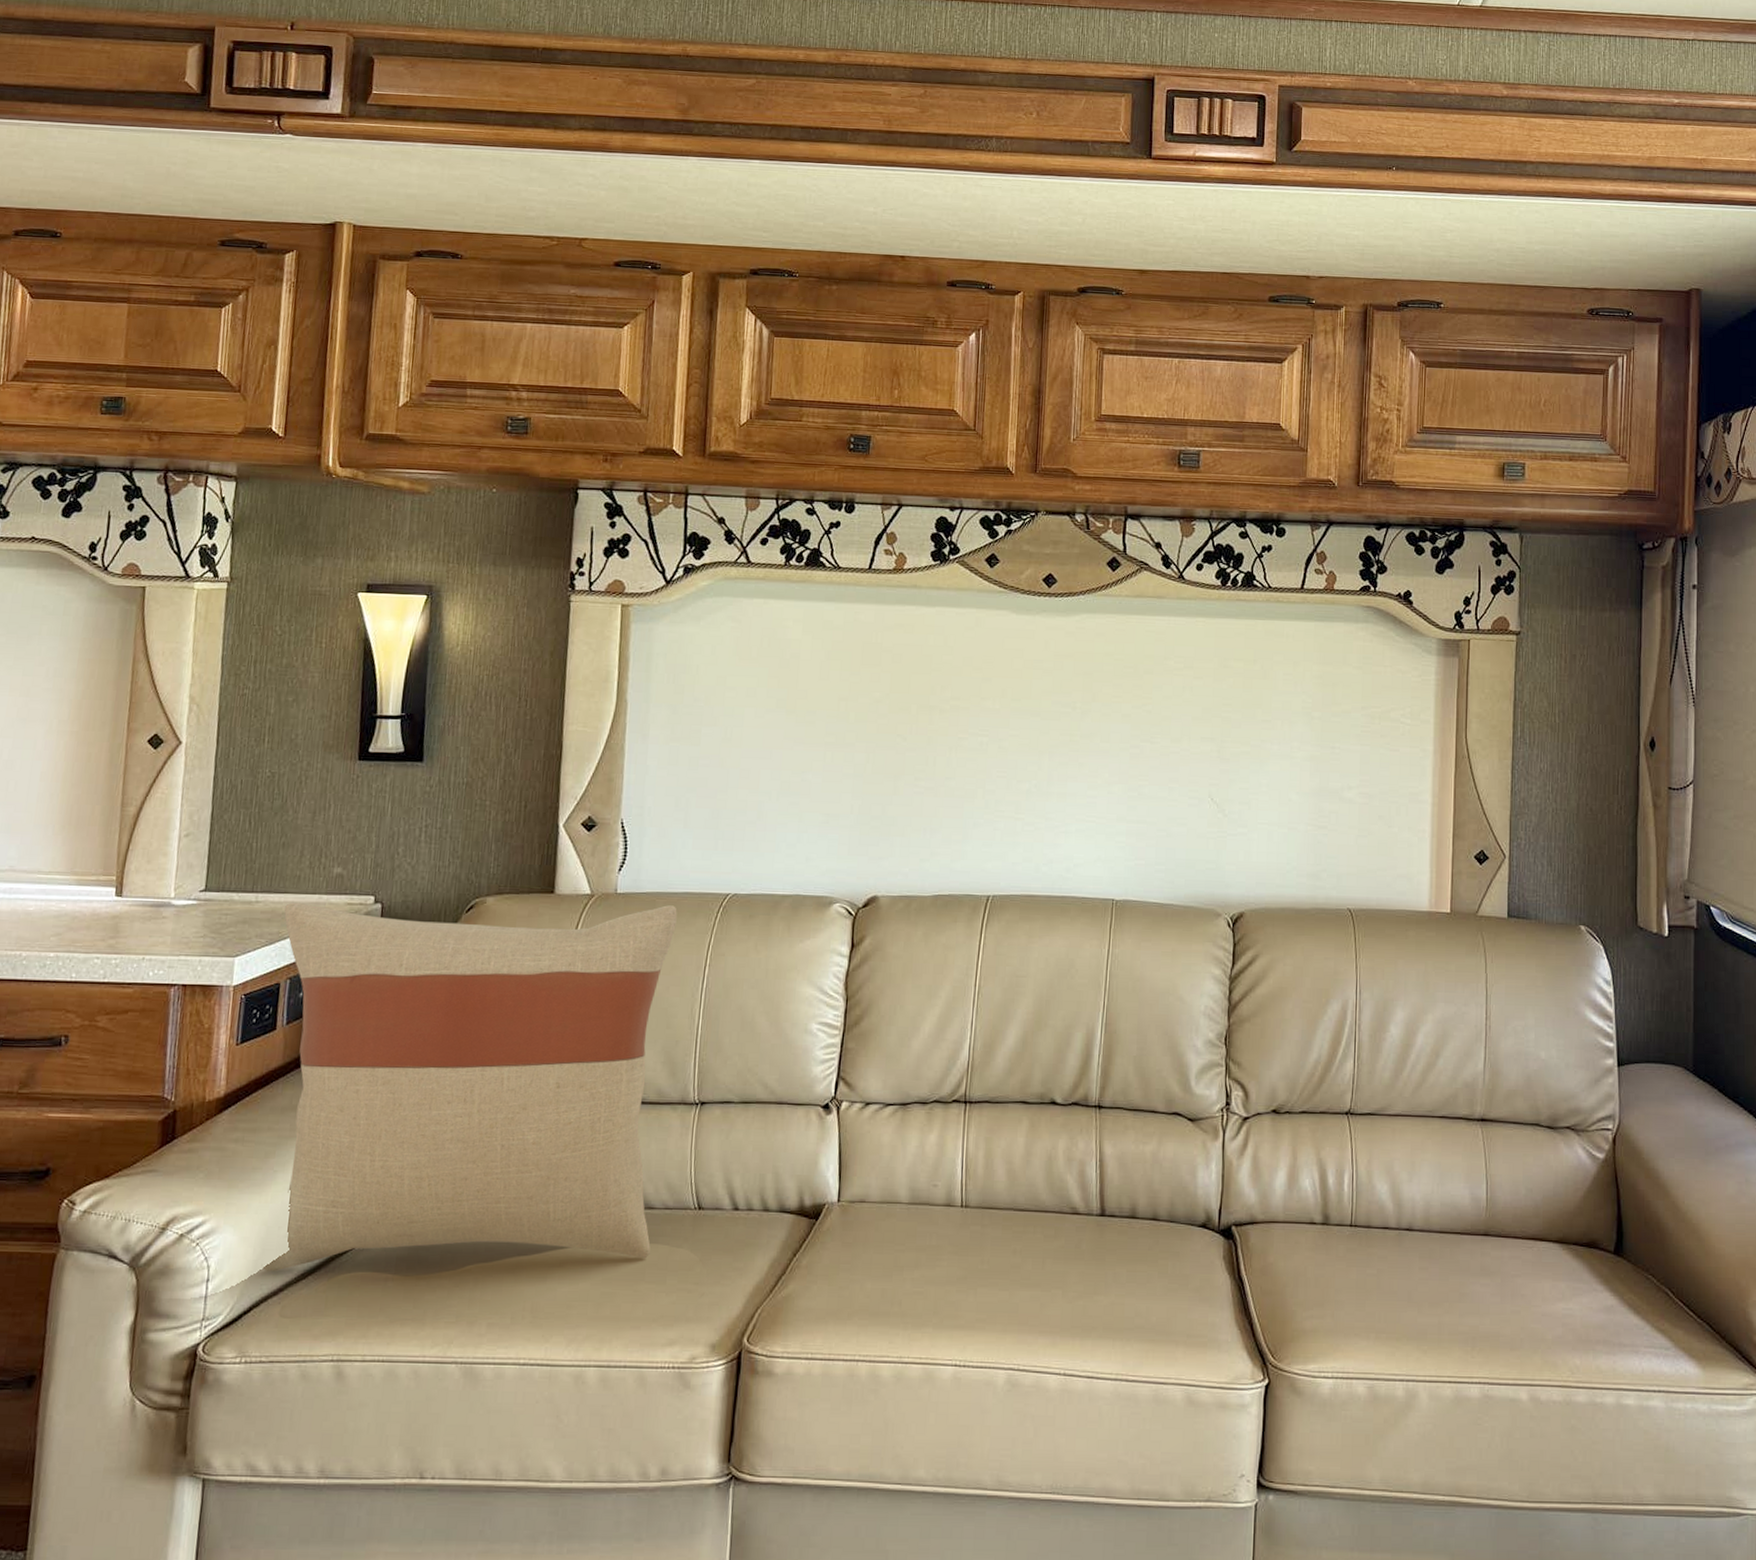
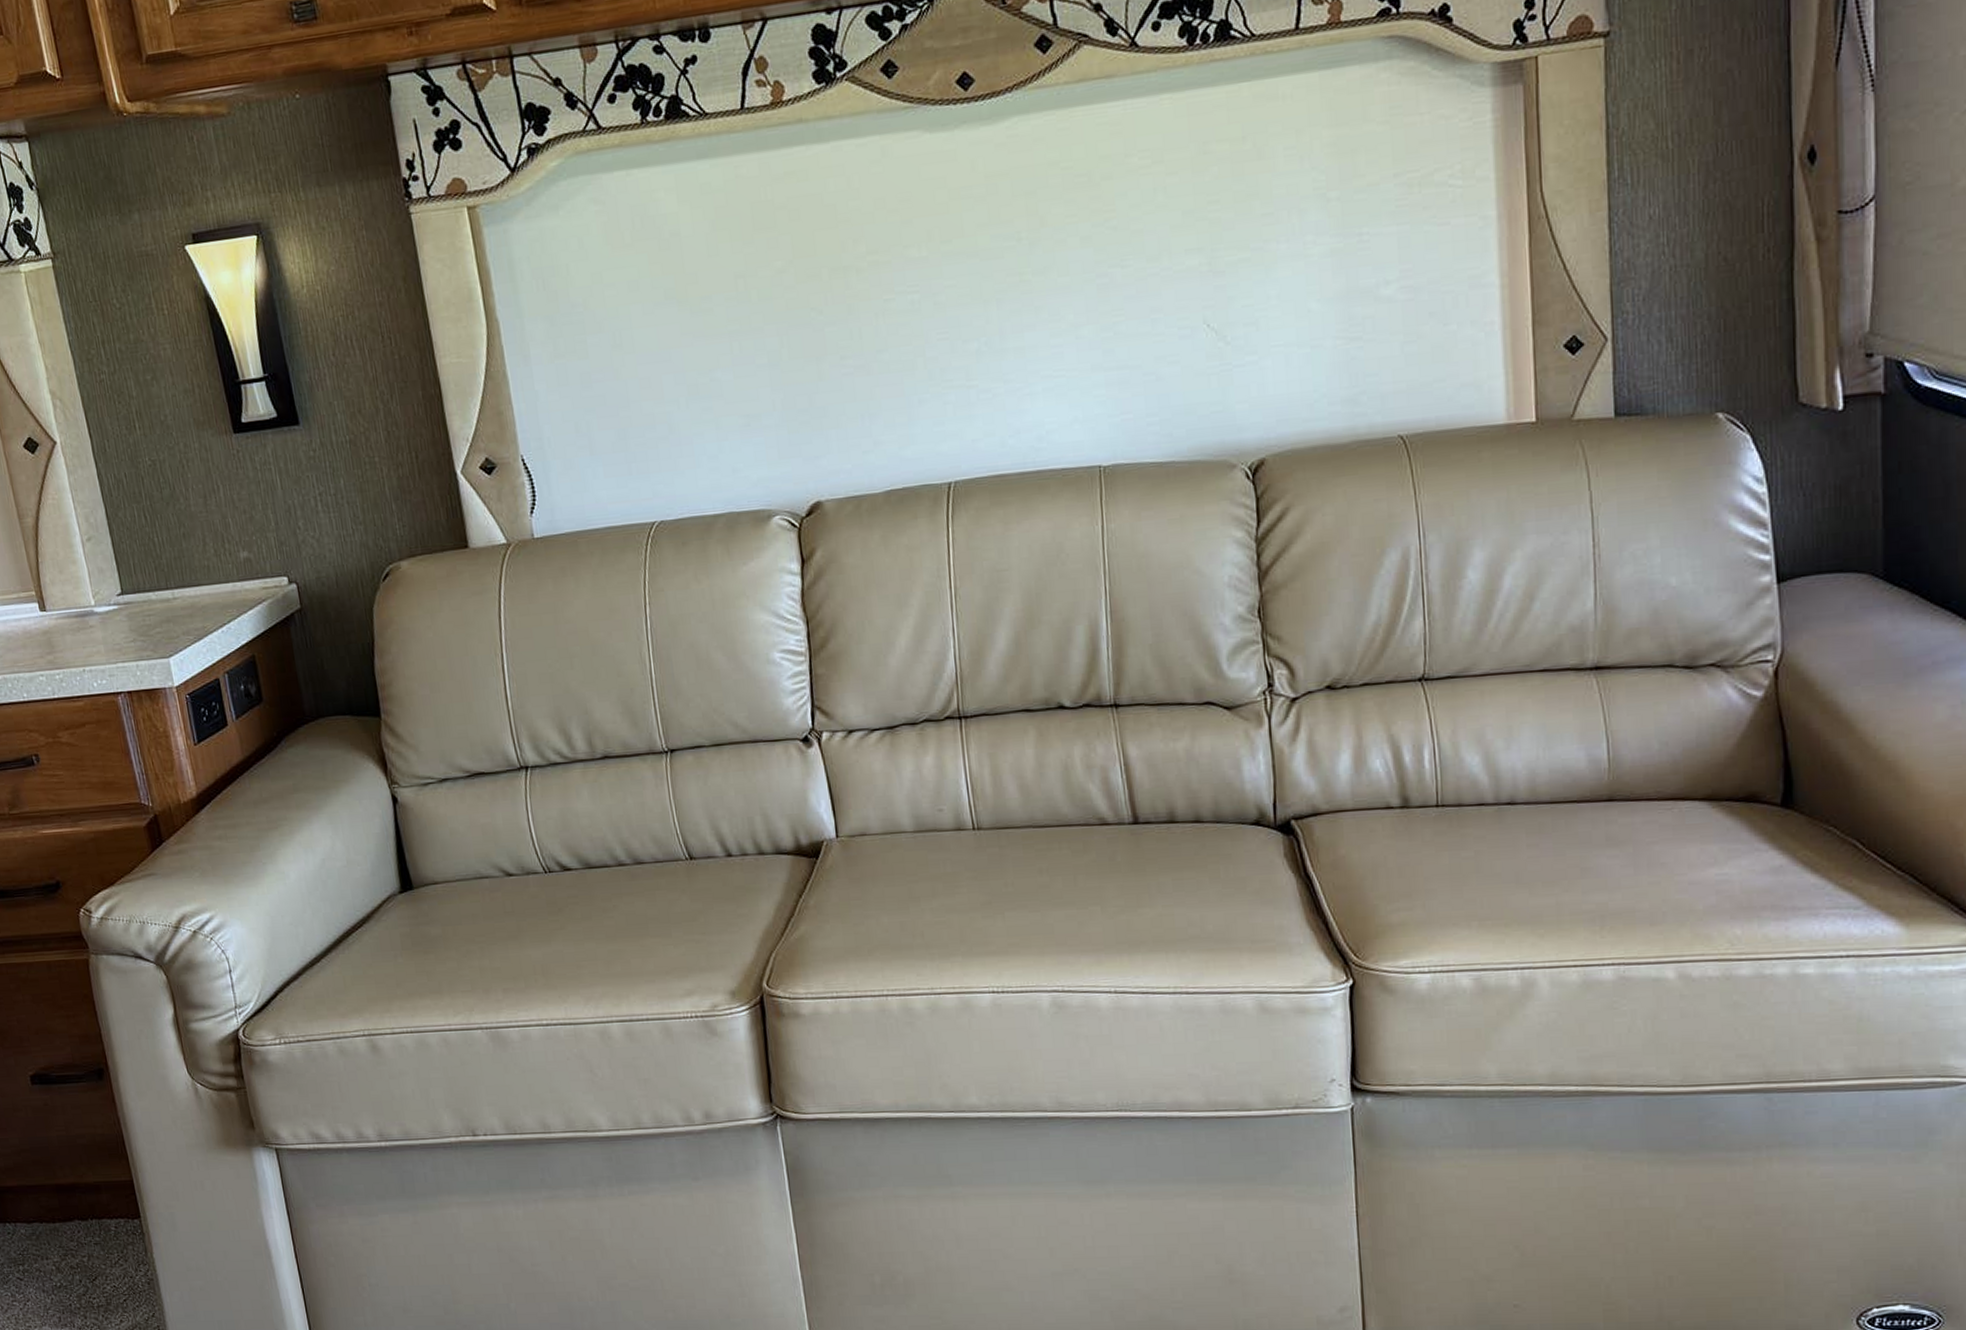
pillow: present [261,902,677,1271] -> none [203,543,649,958]

